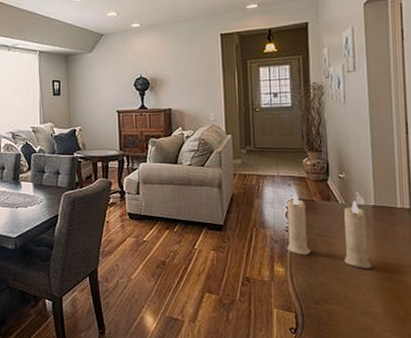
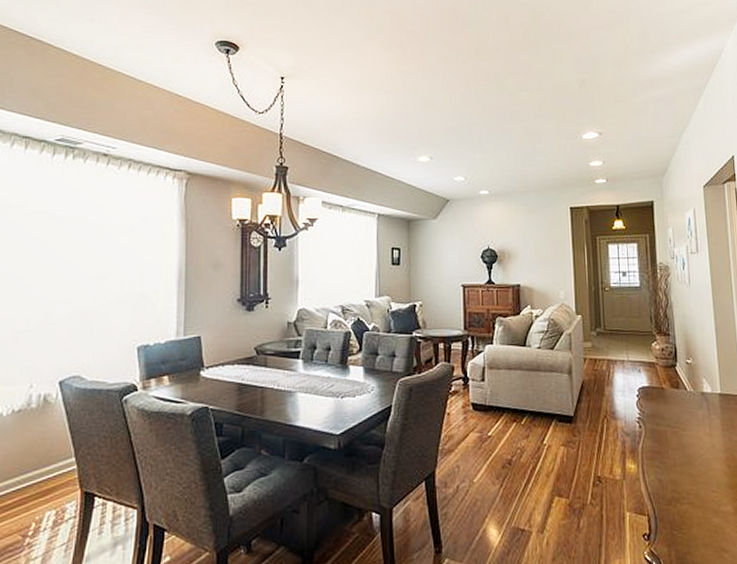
candle: present [286,193,372,270] -> none [637,380,721,464]

